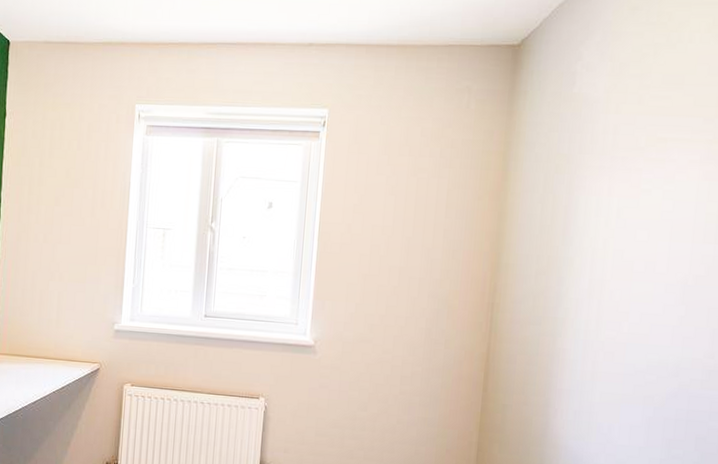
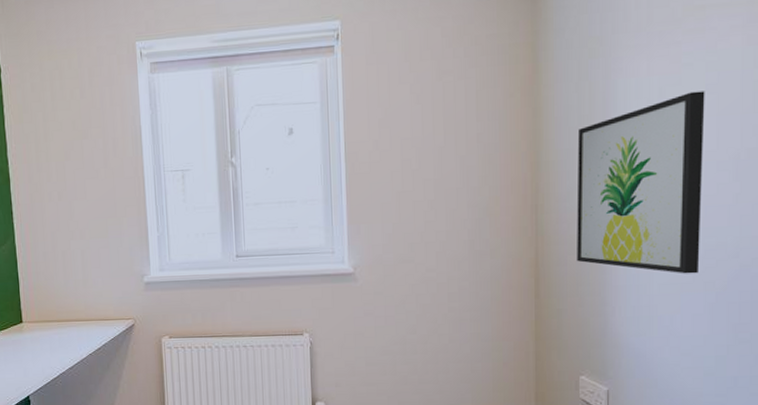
wall art: none [526,216,660,387] -> present [577,91,705,274]

